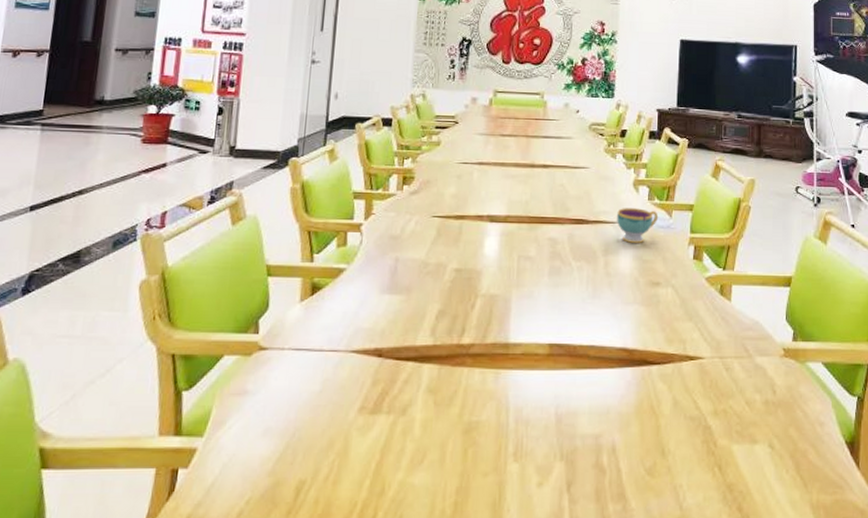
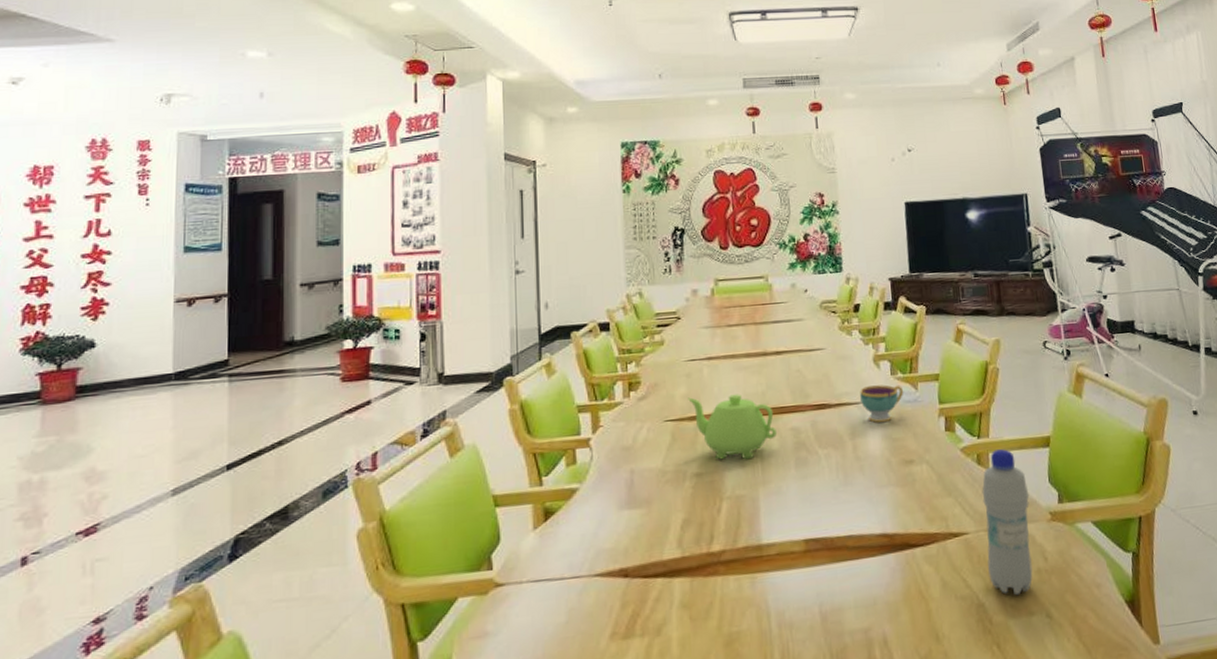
teapot: none [456,197,535,263] -> present [688,394,777,460]
bottle: none [719,283,766,423] -> present [982,449,1033,596]

